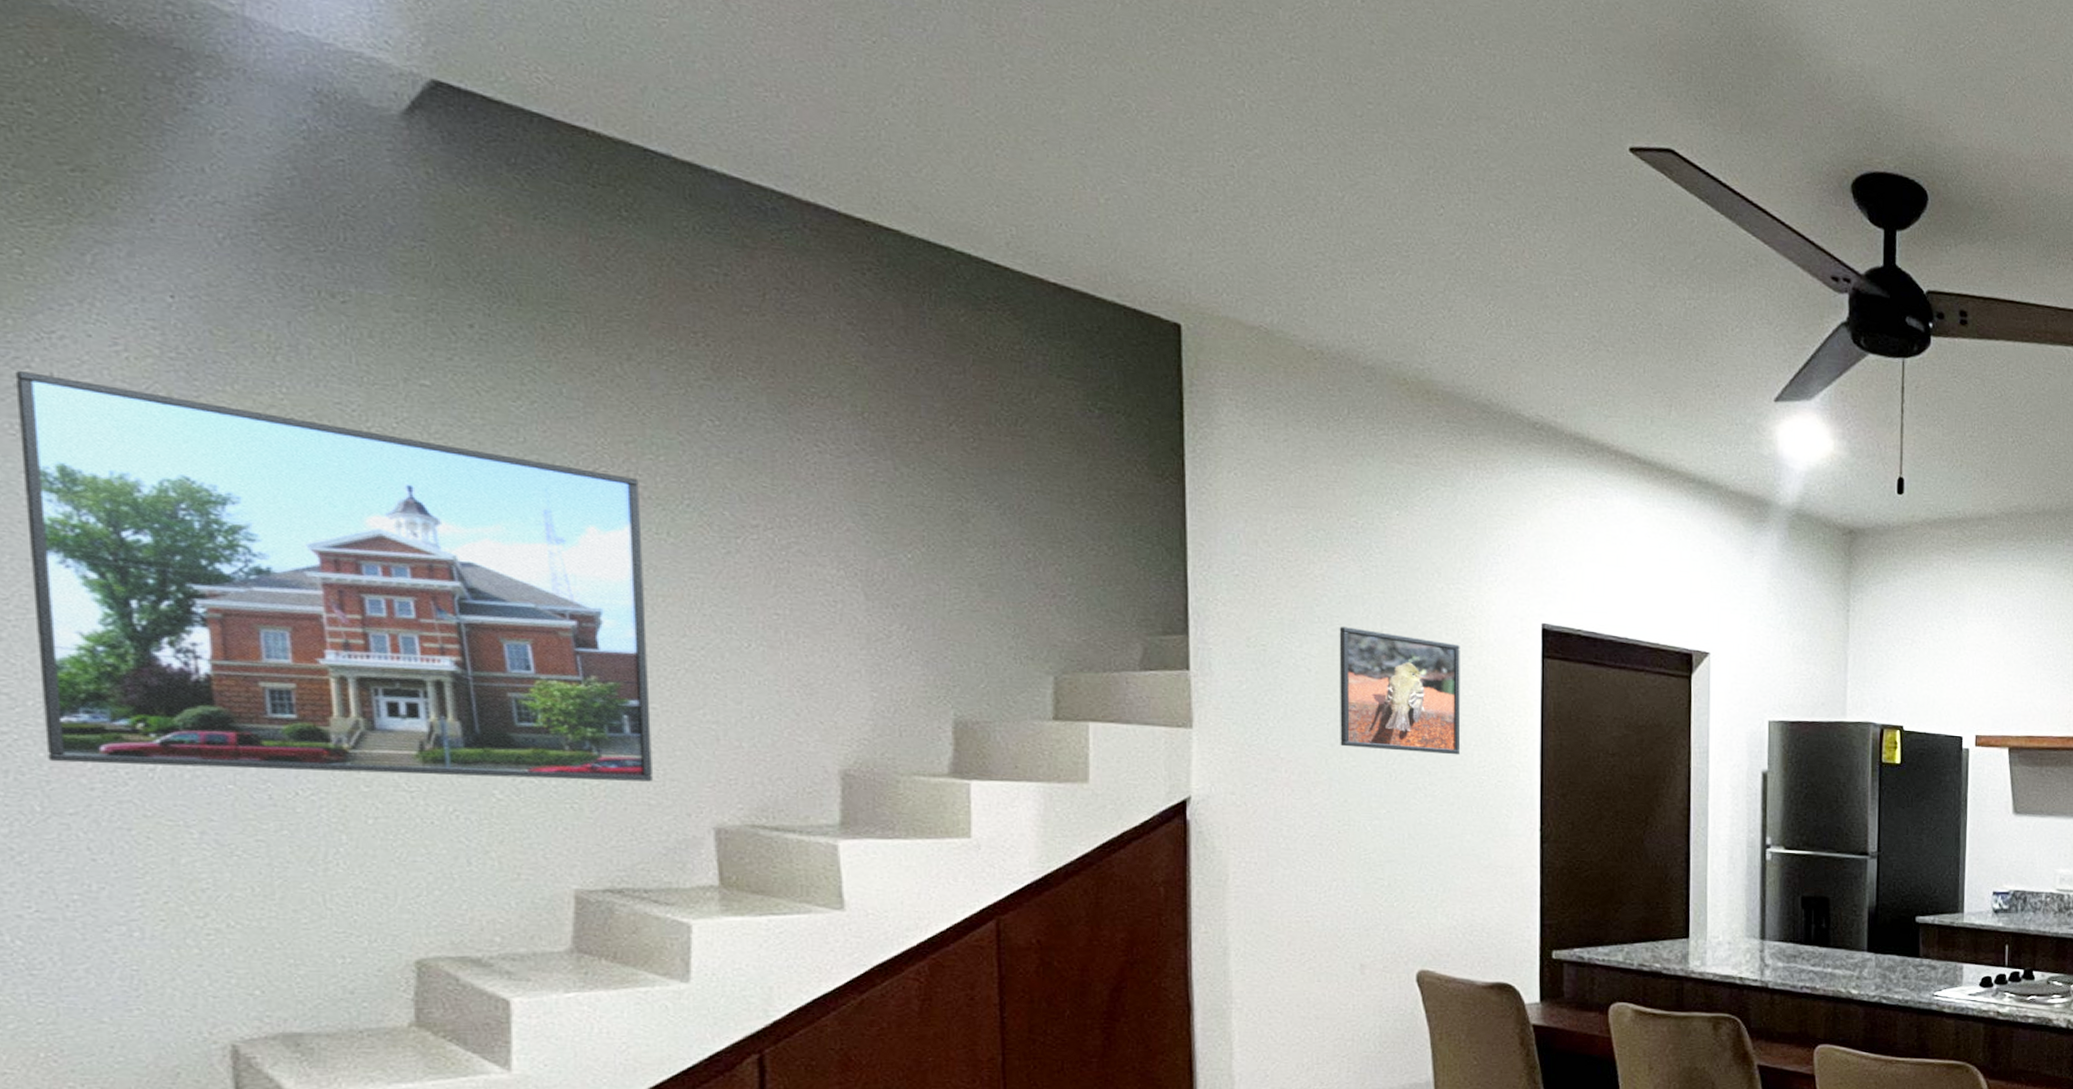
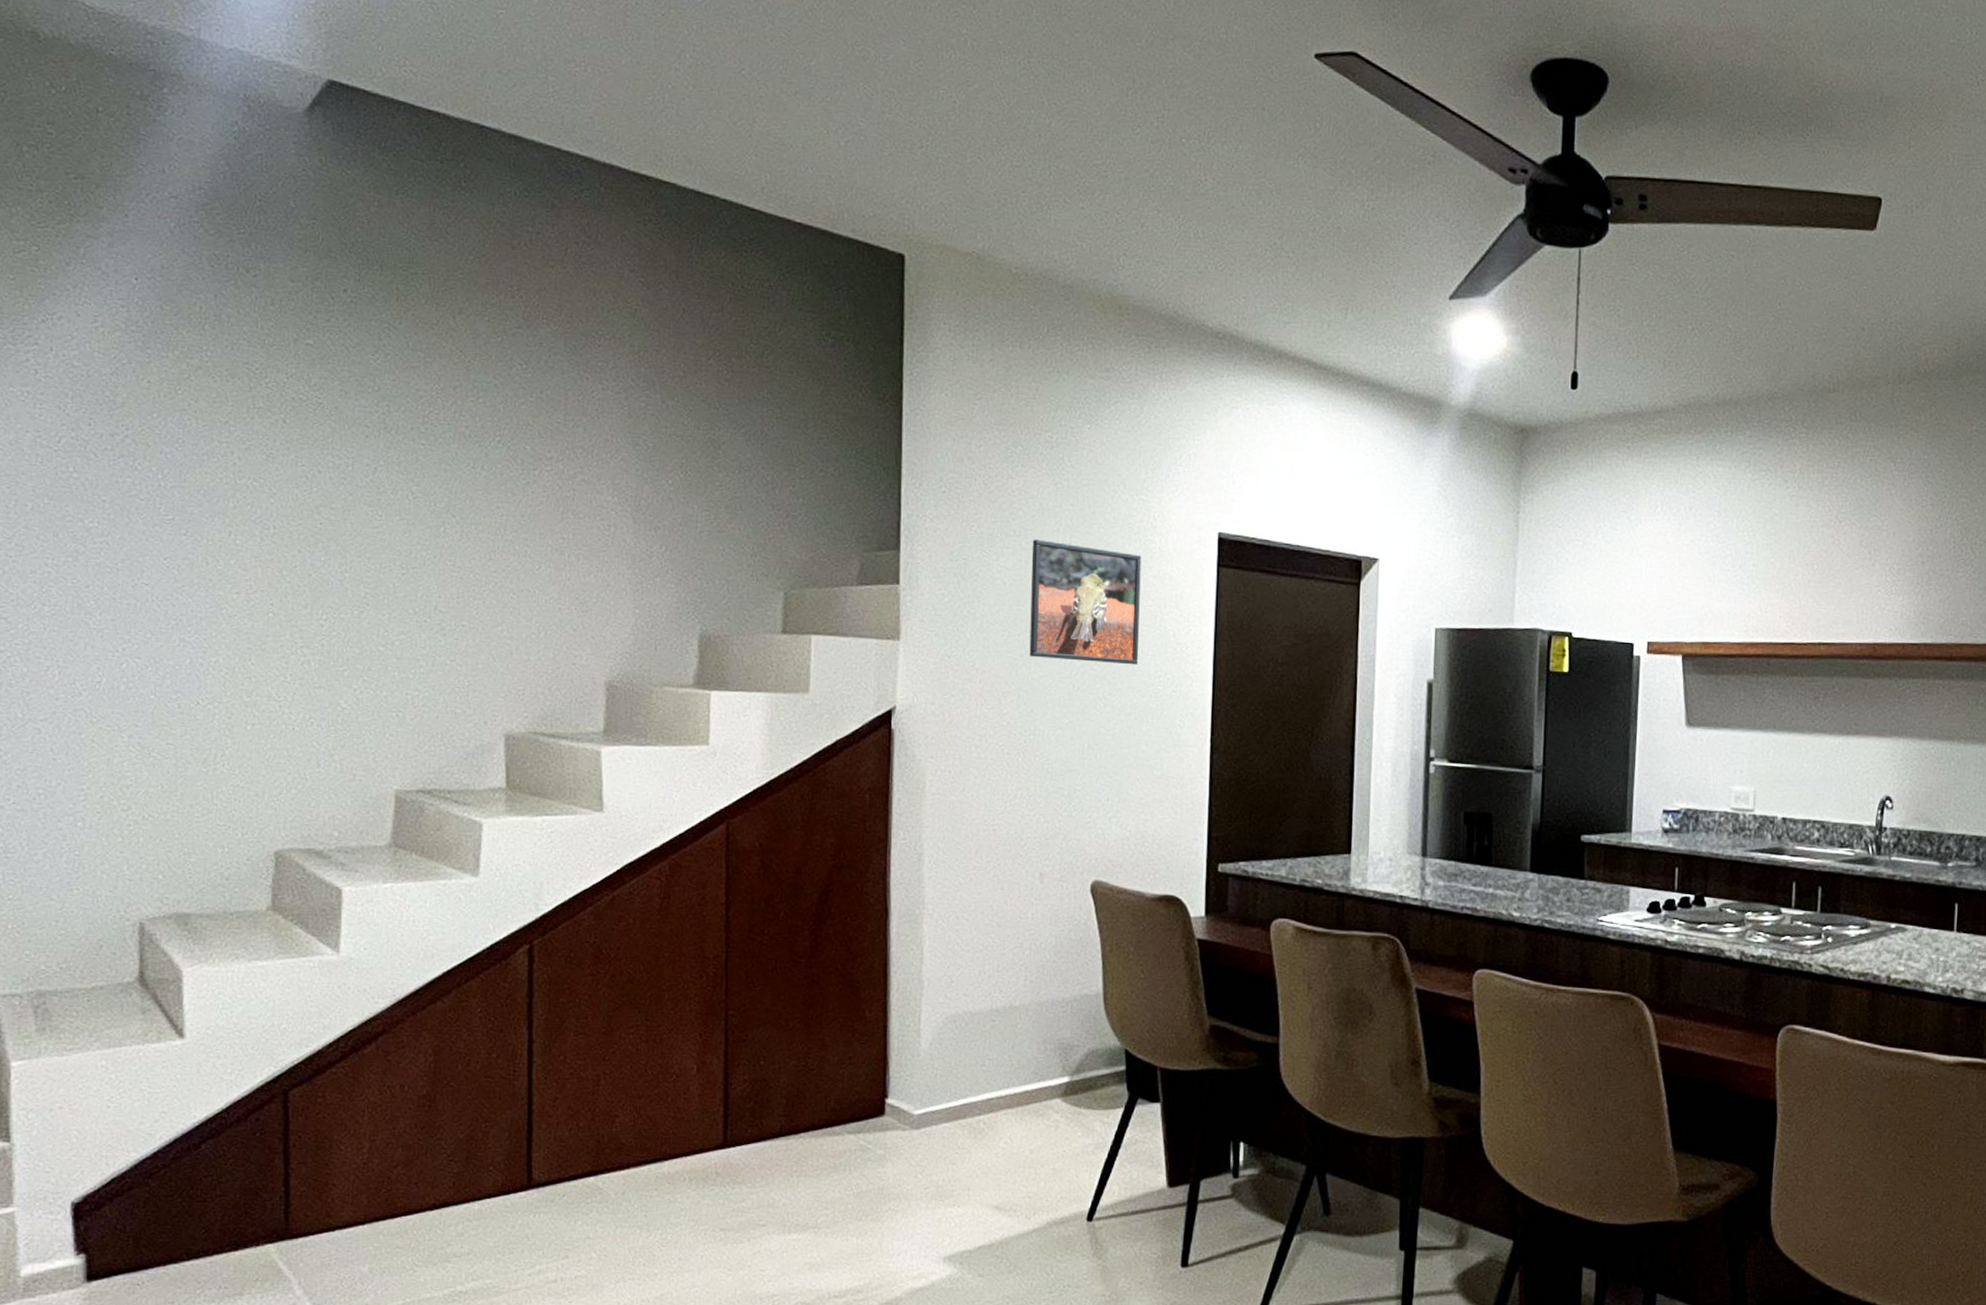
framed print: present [15,371,652,782] -> none [27,348,462,692]

